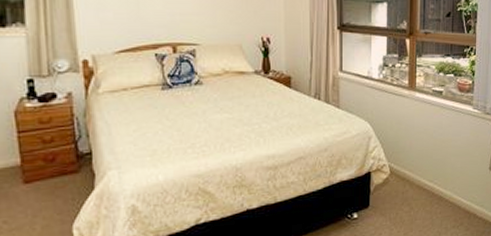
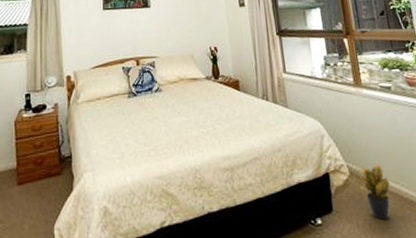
potted plant: none [398,164,424,214] -> present [360,164,391,220]

